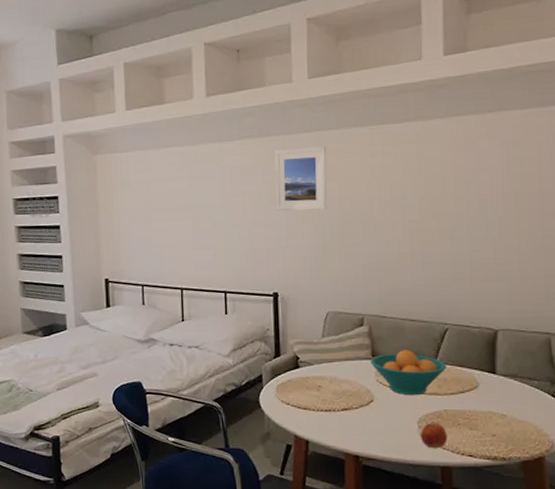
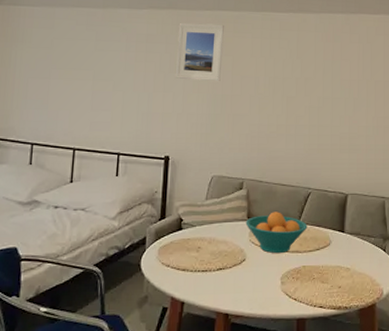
apple: present [421,422,448,449] -> none [283,277,304,303]

